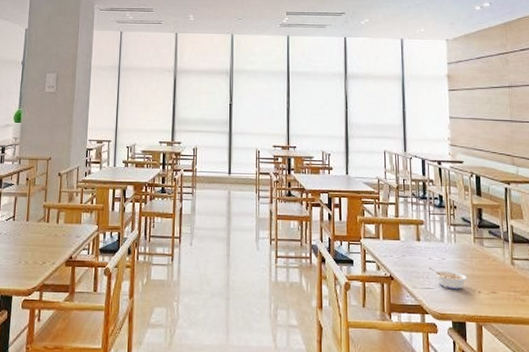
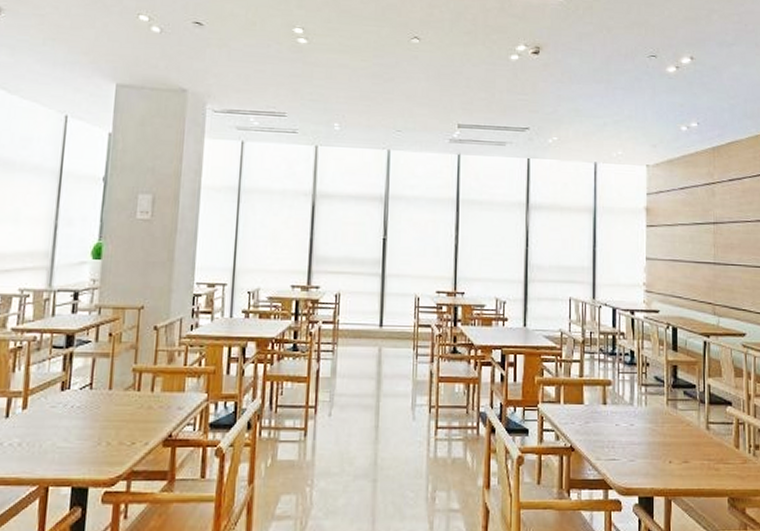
legume: present [428,267,467,290] -> none [614,435,657,460]

